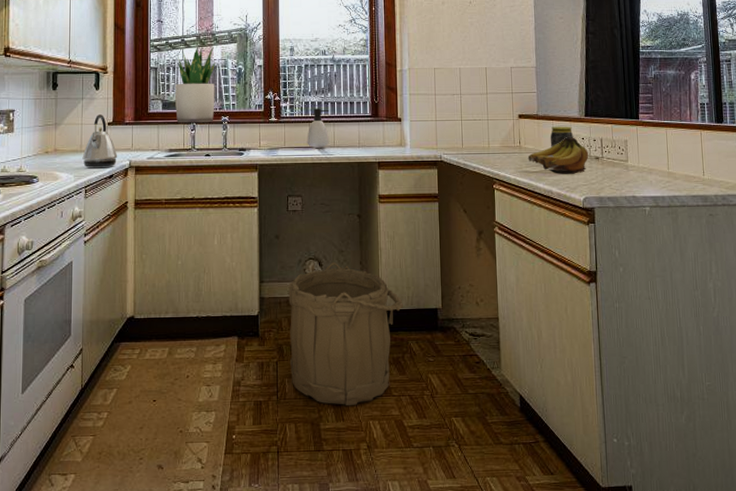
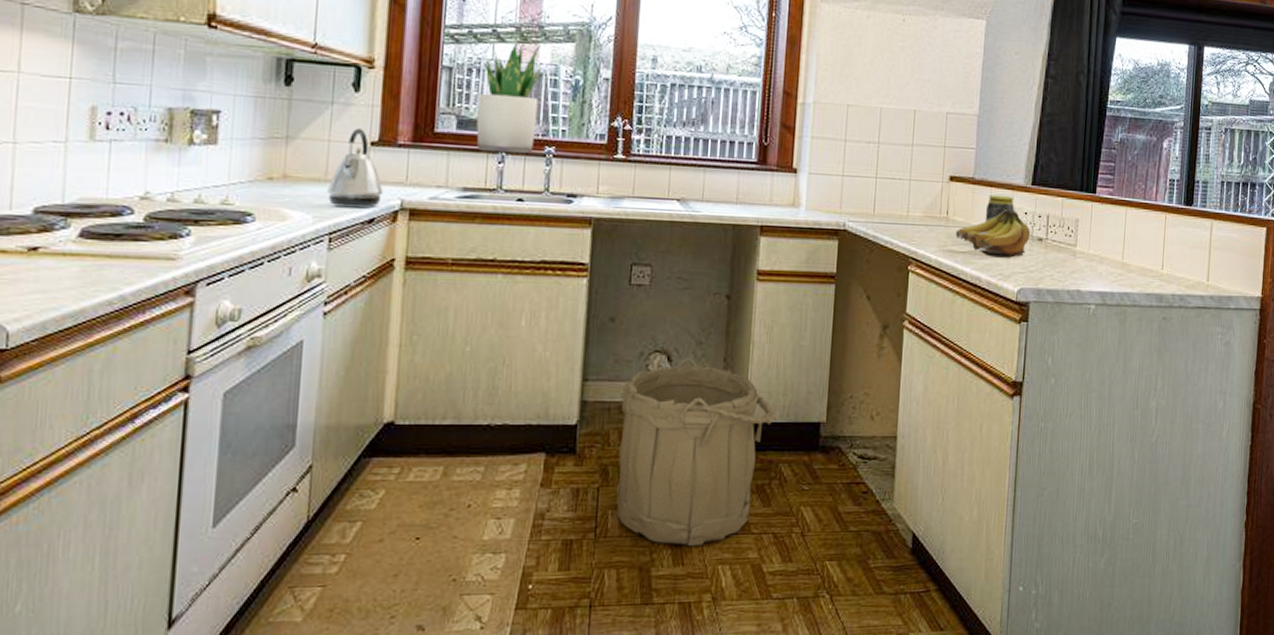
soap dispenser: present [307,108,329,149] -> none [665,146,699,202]

